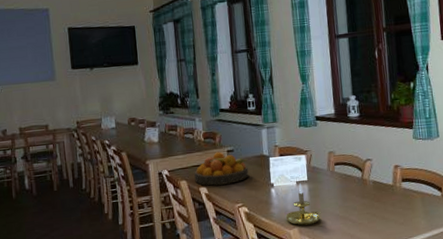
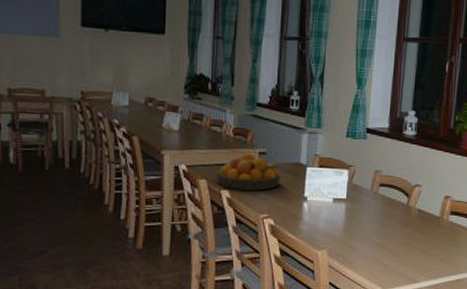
candle holder: present [286,183,321,226] -> none [316,201,356,248]

